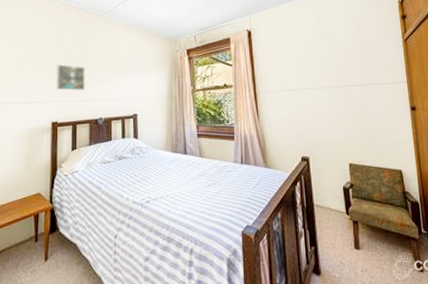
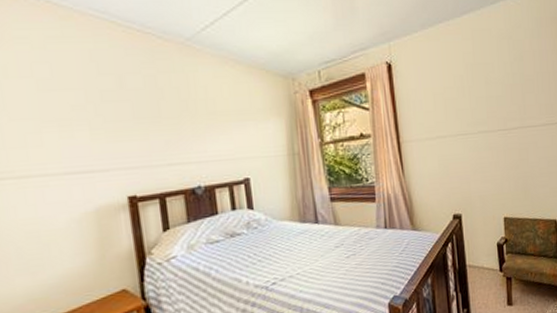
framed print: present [56,63,86,92] -> none [121,114,172,154]

